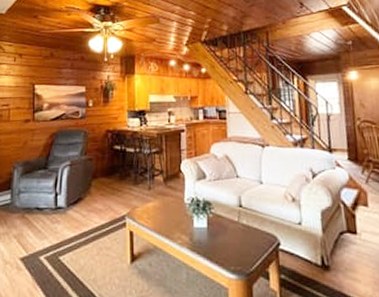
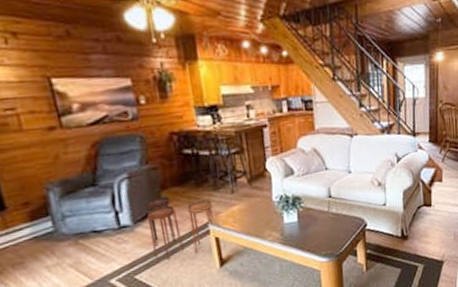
side table: none [77,184,131,247] -> present [144,196,213,261]

